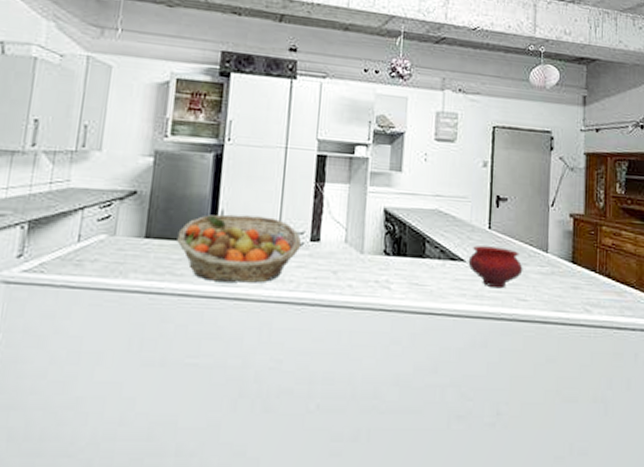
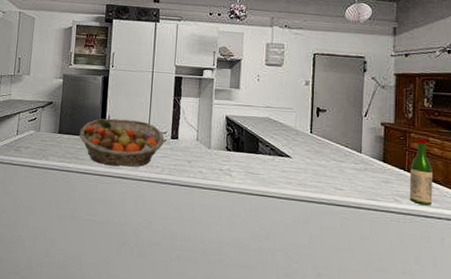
bowl: present [468,246,523,289] -> none [293,146,340,180]
wine bottle: none [600,232,627,315] -> present [409,138,434,206]

